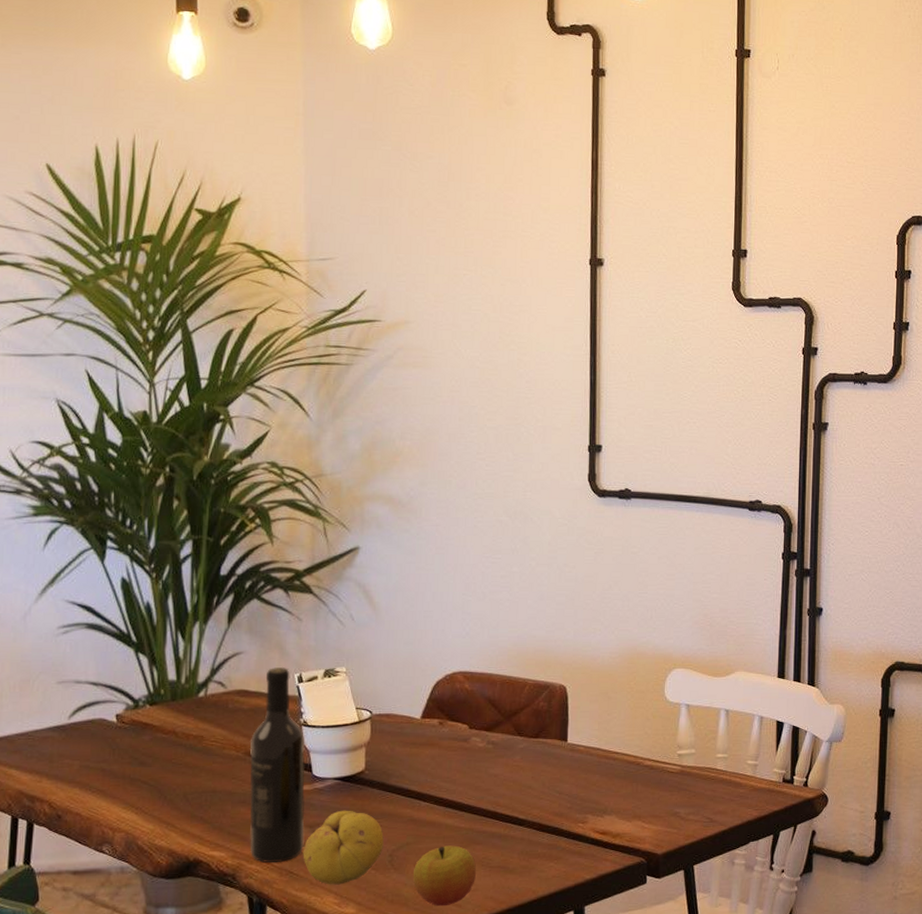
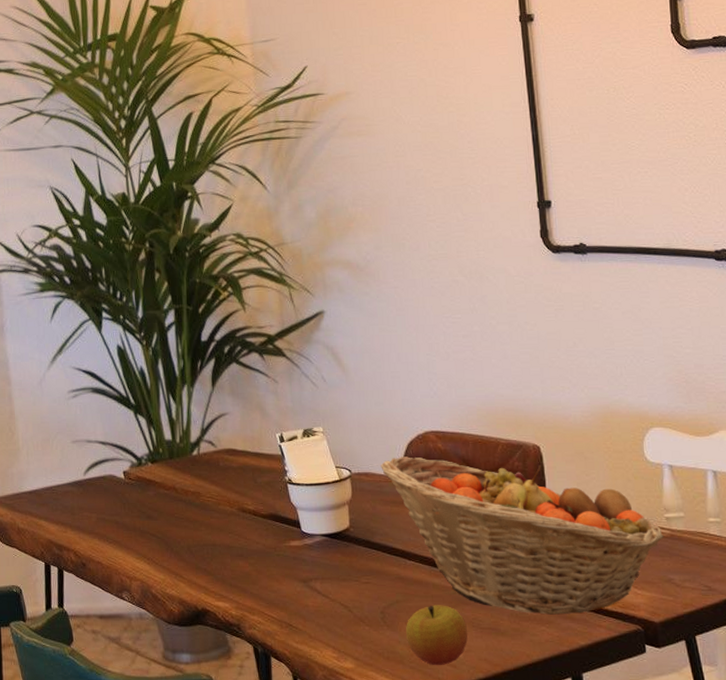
wine bottle: present [249,666,306,863] -> none [241,426,300,616]
fruit: present [303,810,384,885] -> none [299,566,375,639]
fruit basket: none [404,697,675,851] -> present [381,456,664,615]

